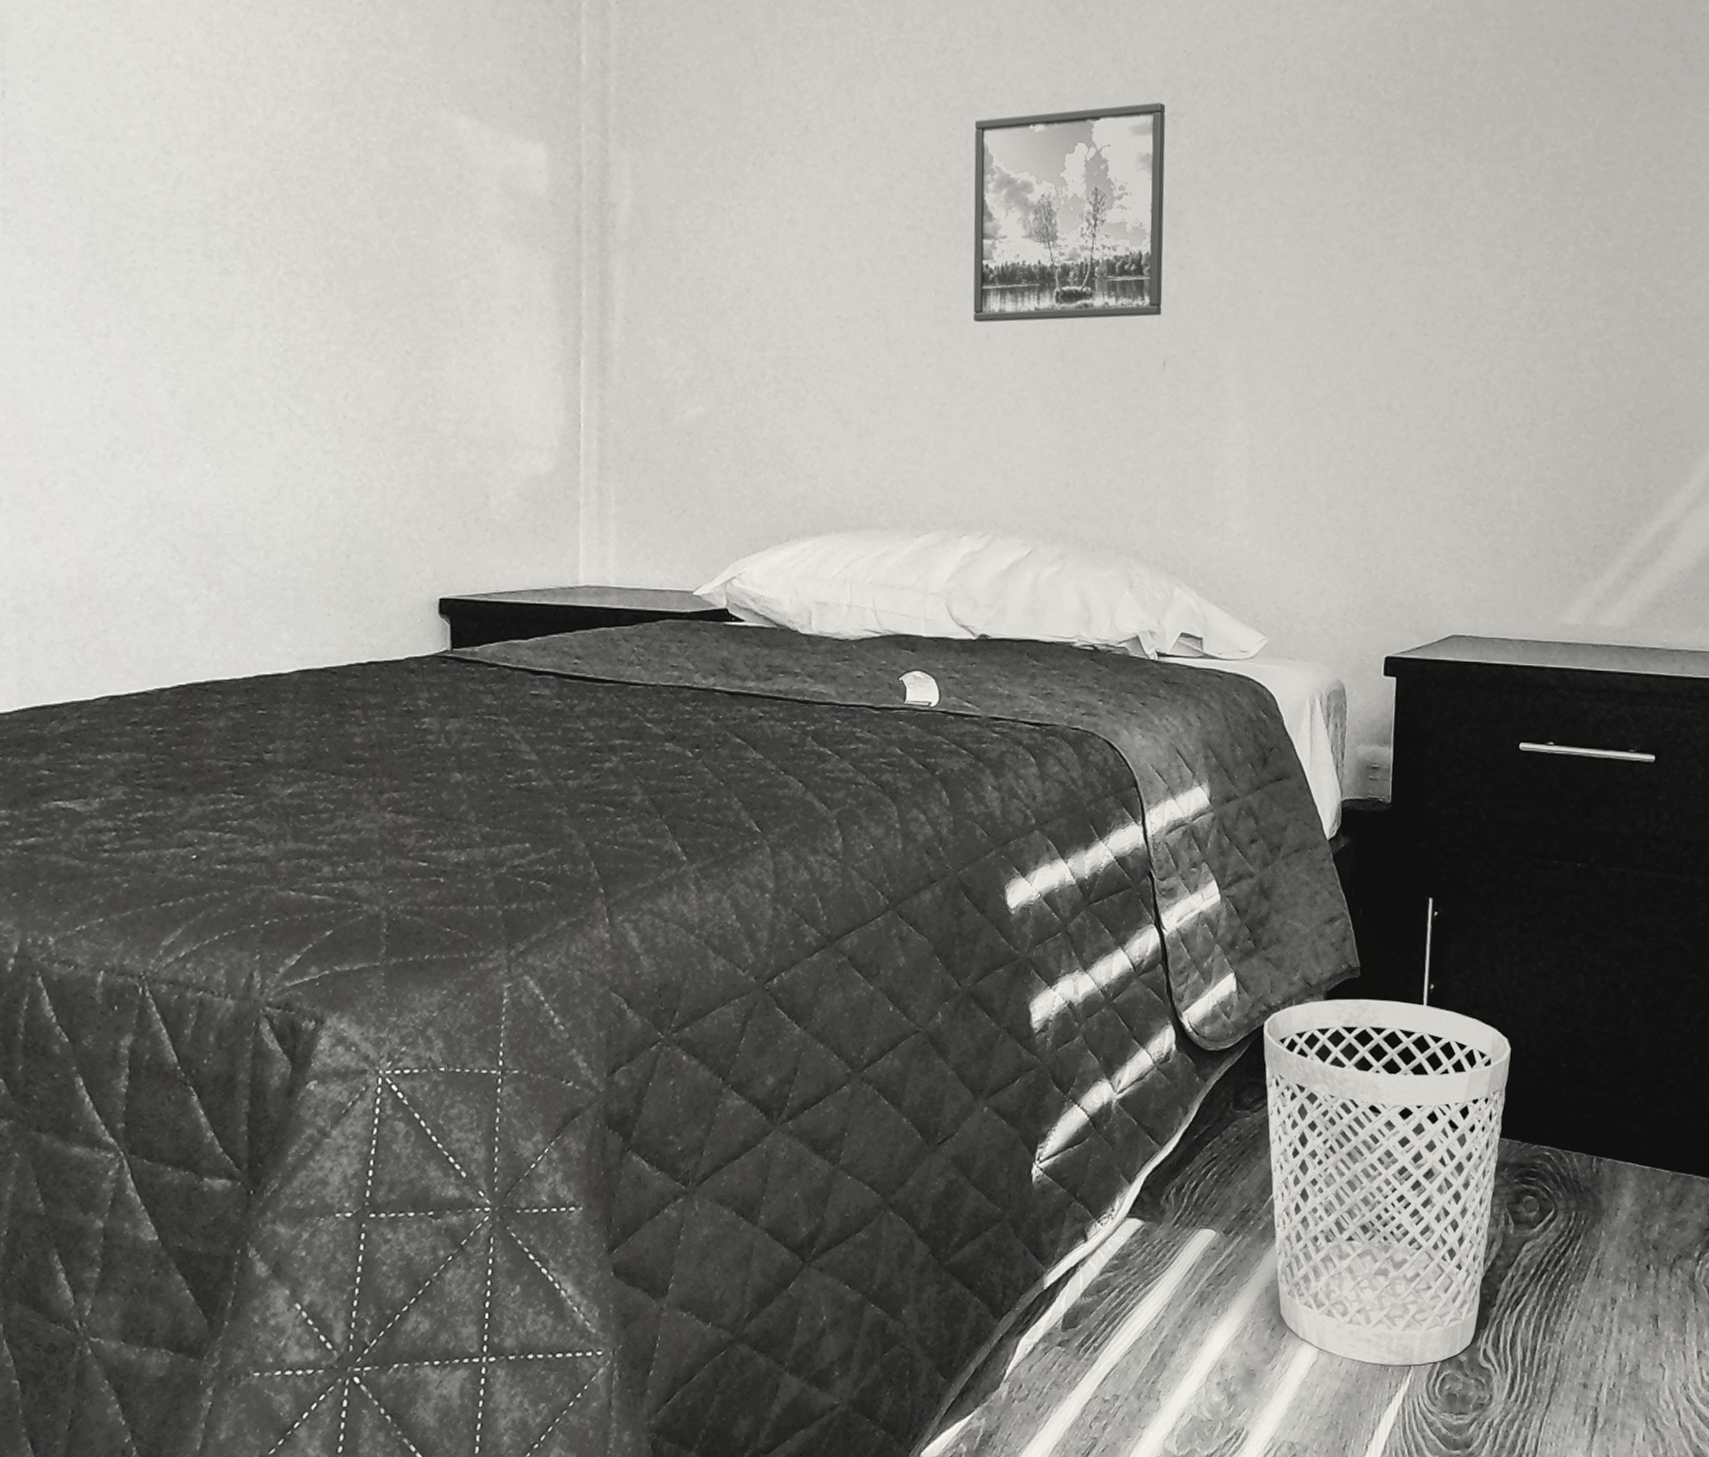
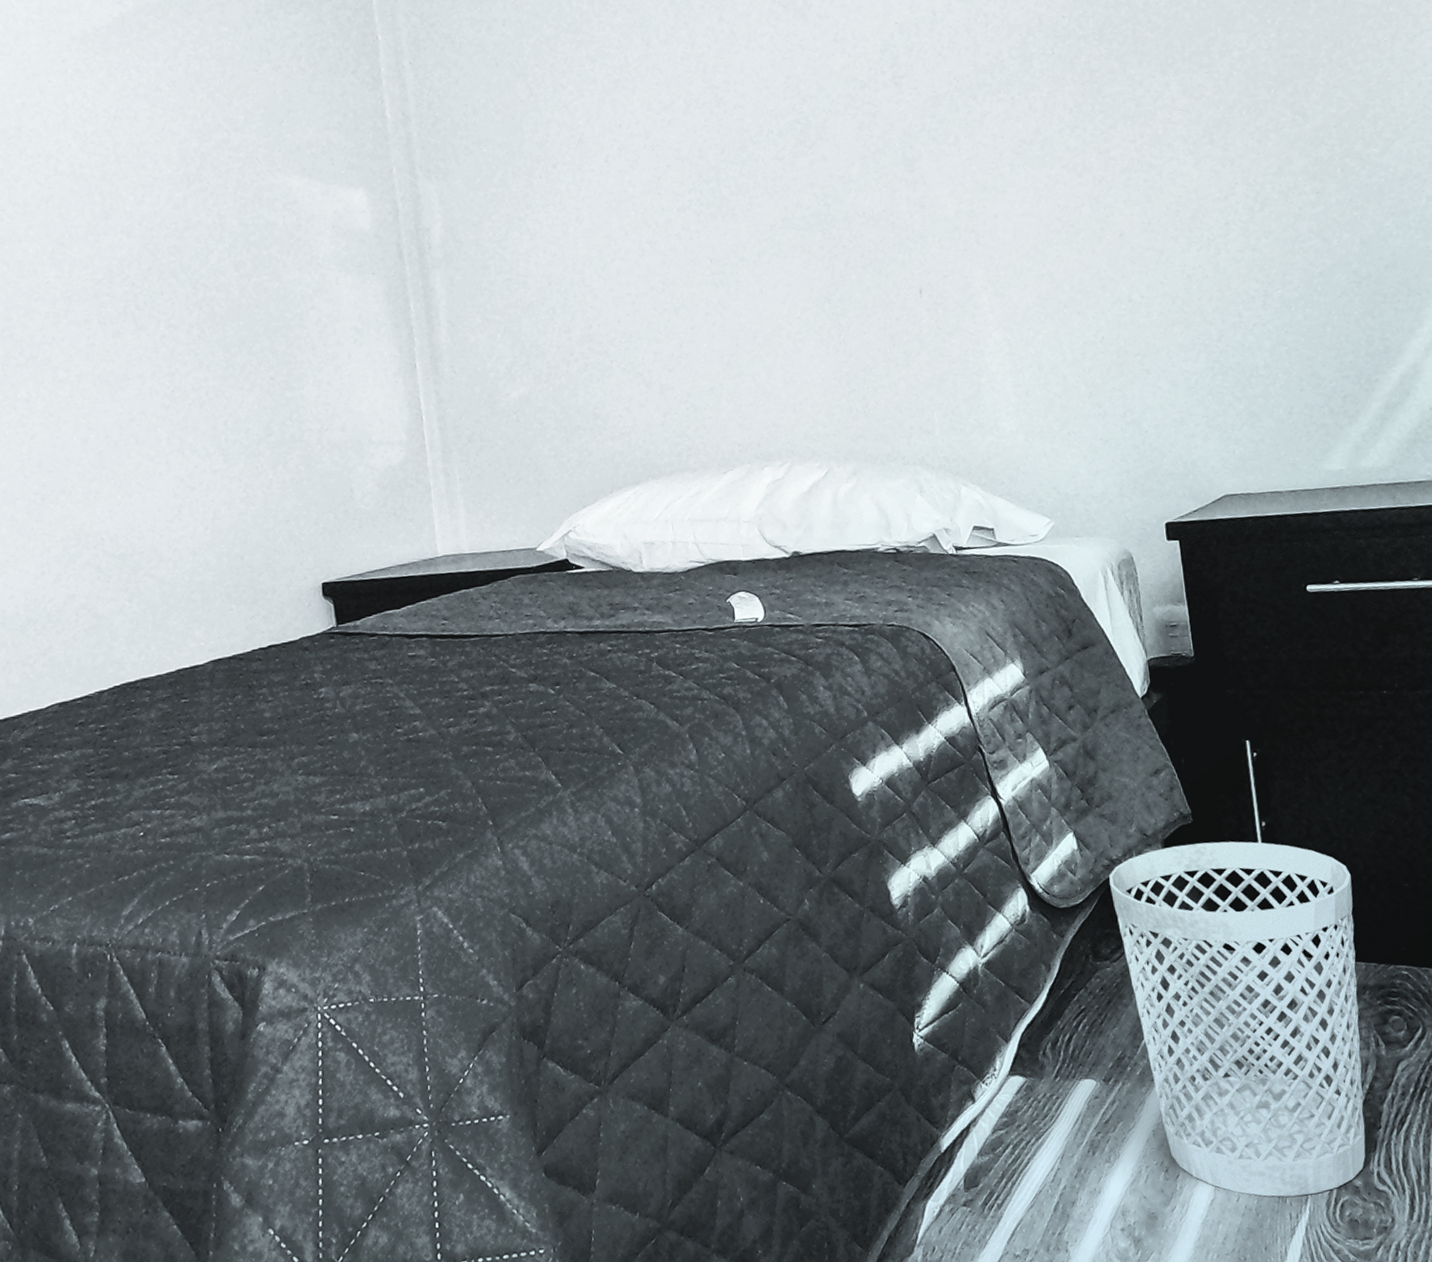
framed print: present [973,102,1166,323] -> none [723,69,911,281]

